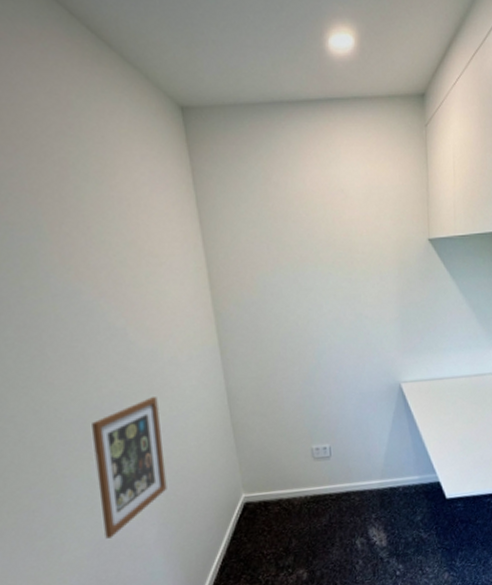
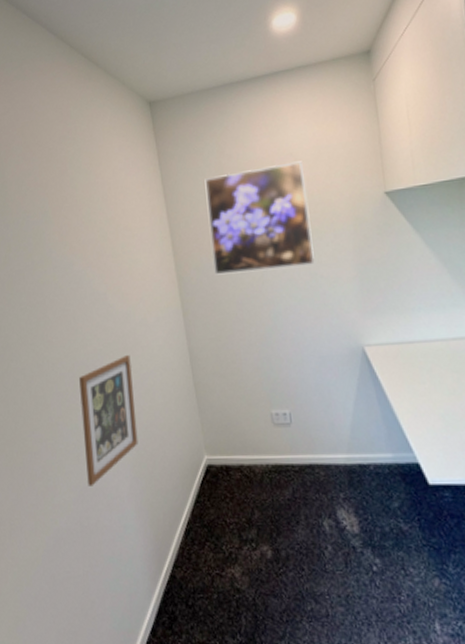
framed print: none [248,199,362,312] -> present [204,161,316,275]

